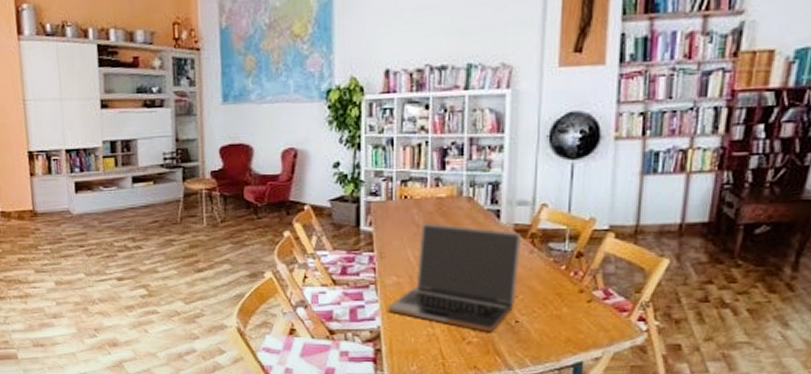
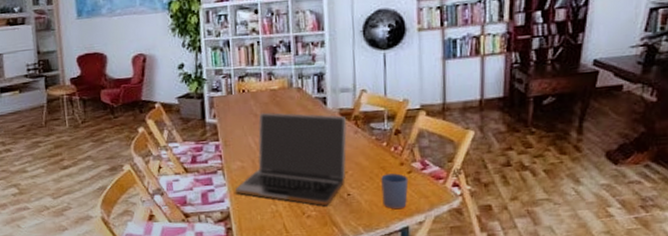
mug: none [555,301,588,342] -> present [381,173,409,210]

